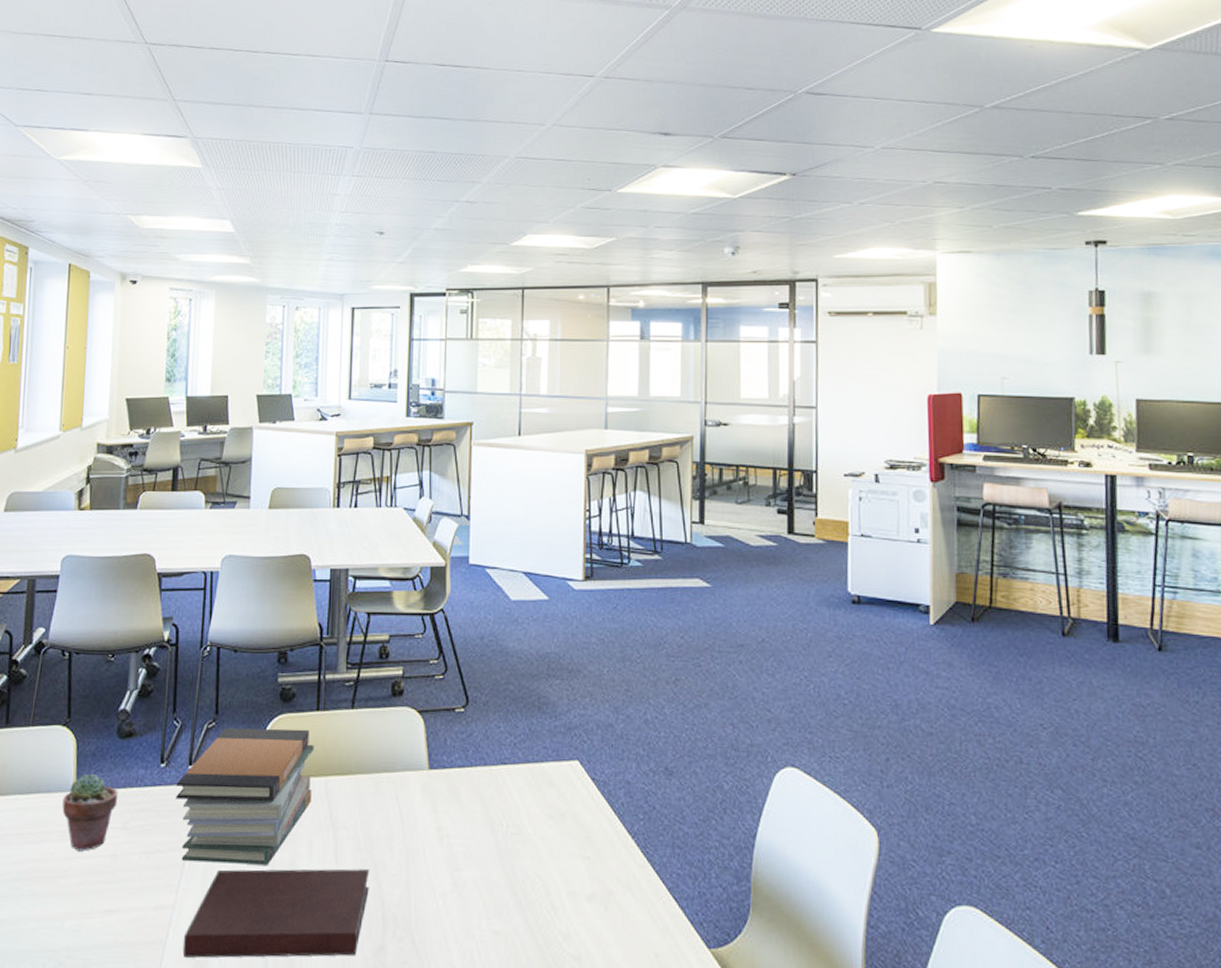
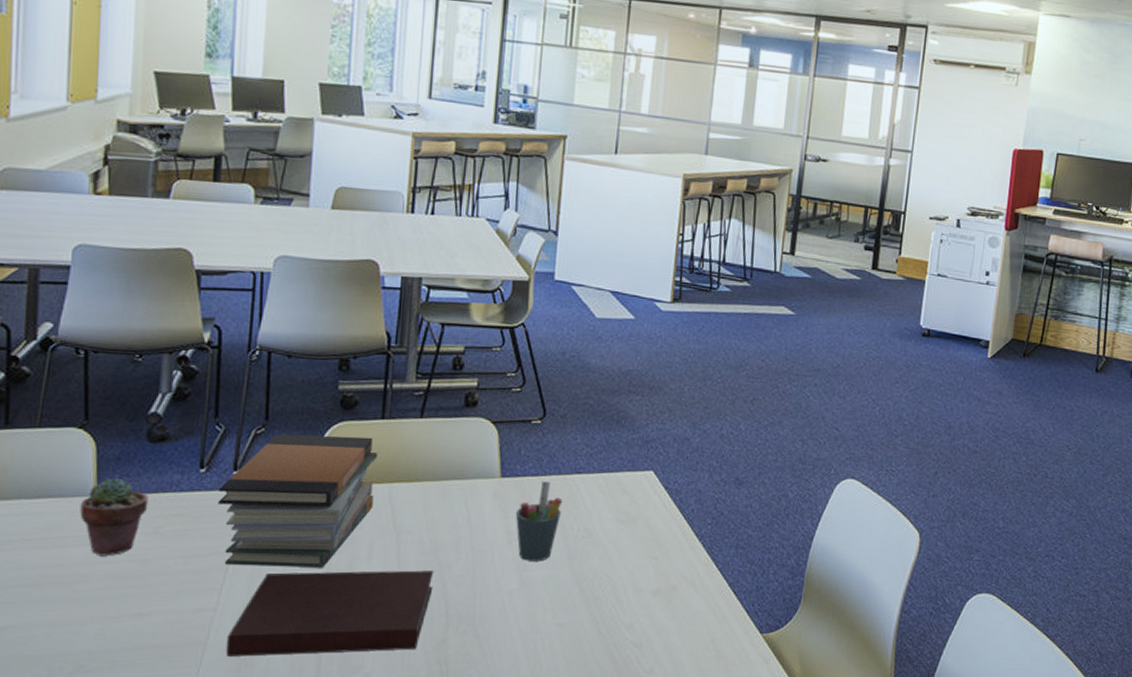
pen holder: none [444,772,490,861] -> present [515,480,563,561]

